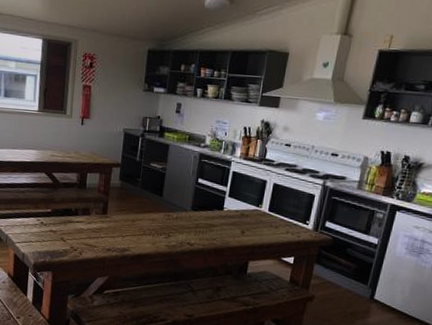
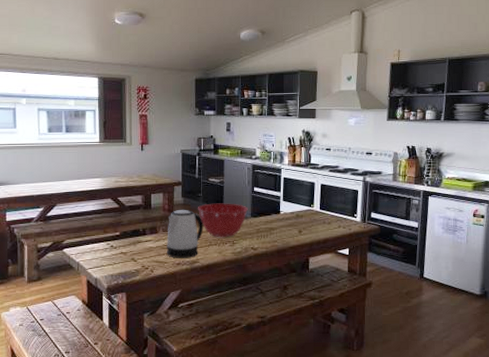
kettle: none [97,193,139,245] -> present [167,209,204,259]
mixing bowl: none [135,190,189,229] -> present [198,203,248,238]

